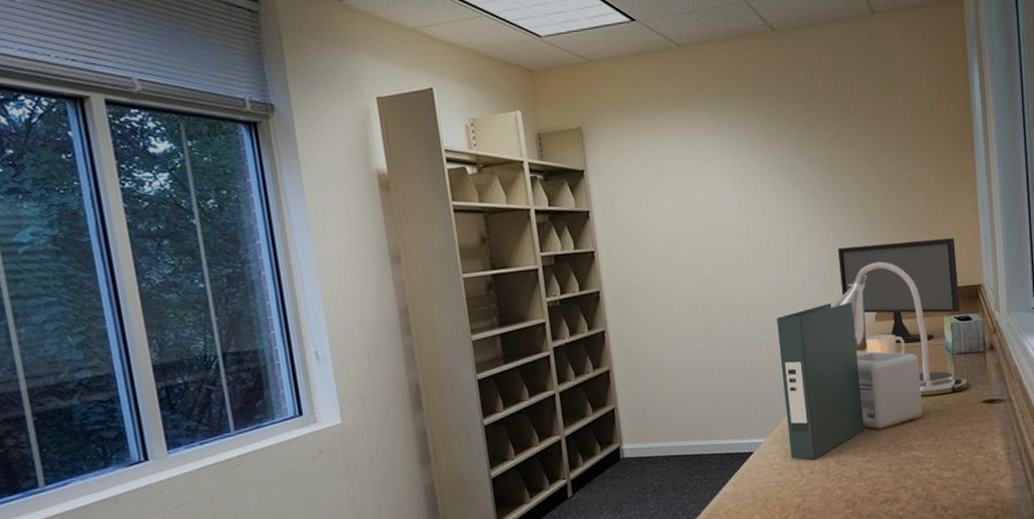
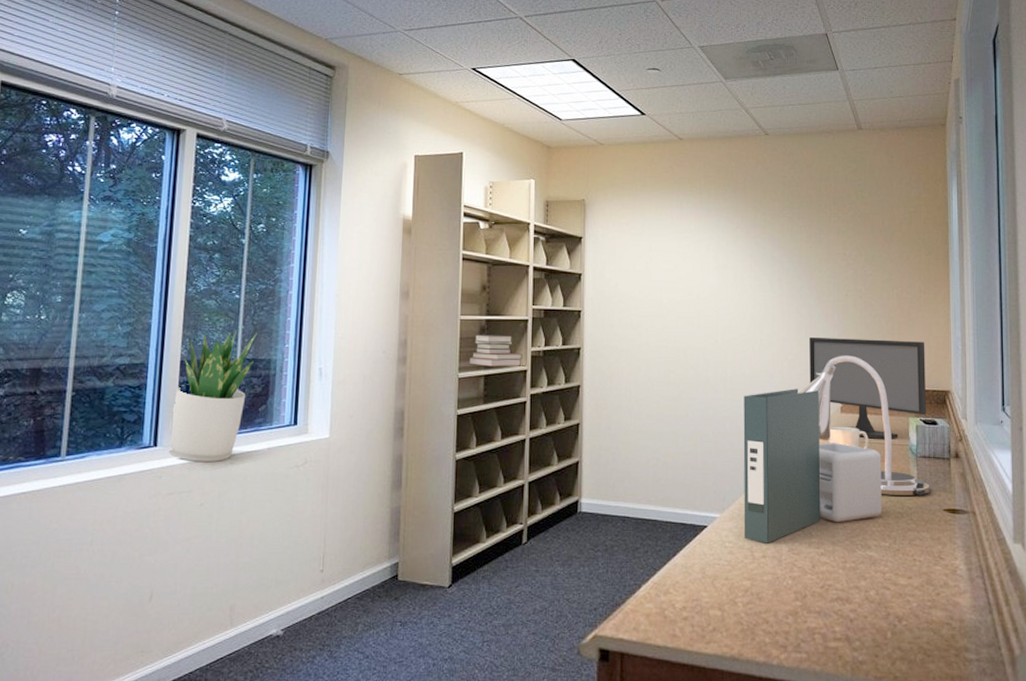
planter: none [155,322,239,471] -> present [168,329,258,463]
books: none [480,288,539,326] -> present [469,334,522,367]

